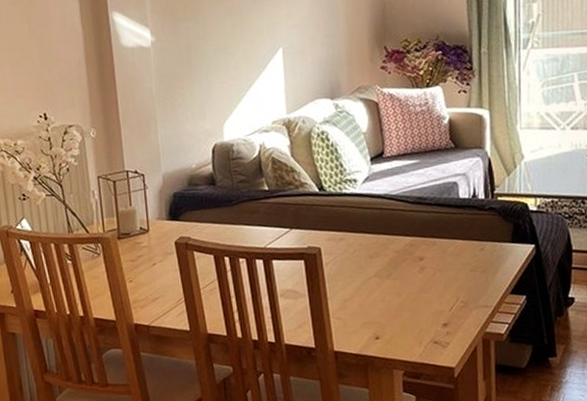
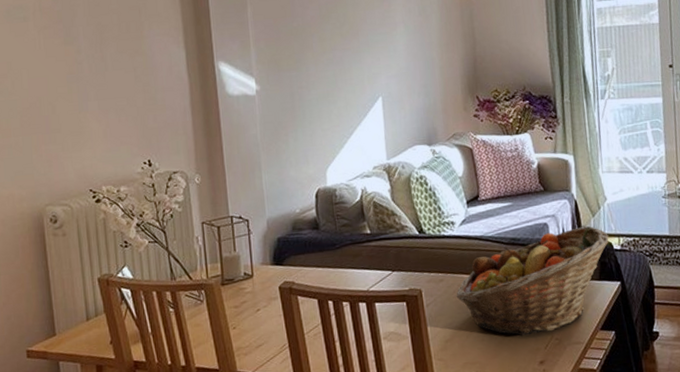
fruit basket: none [356,186,525,298] -> present [456,226,609,336]

